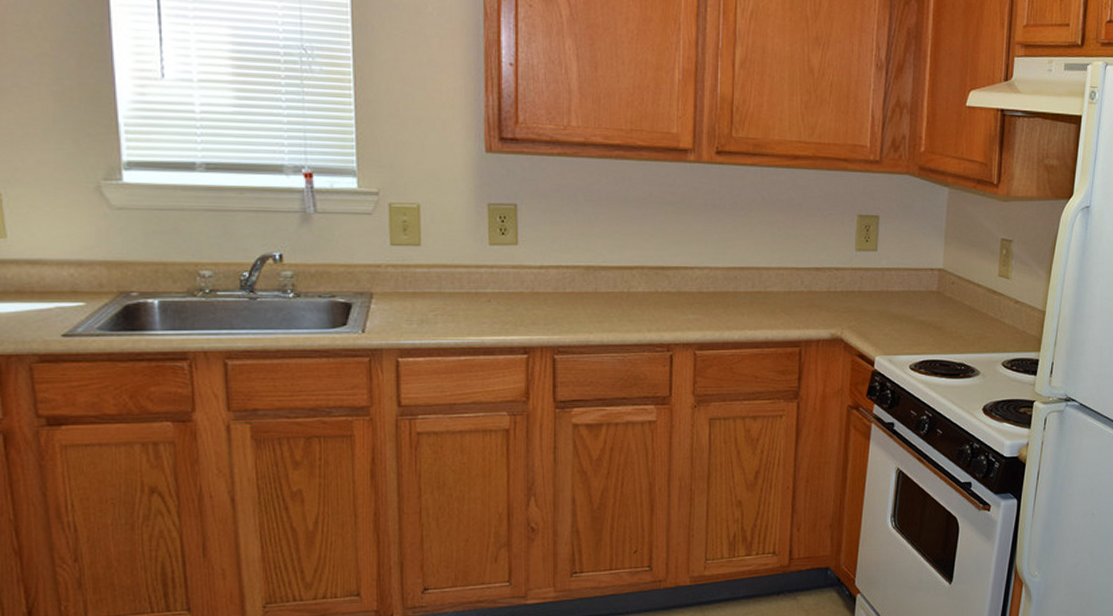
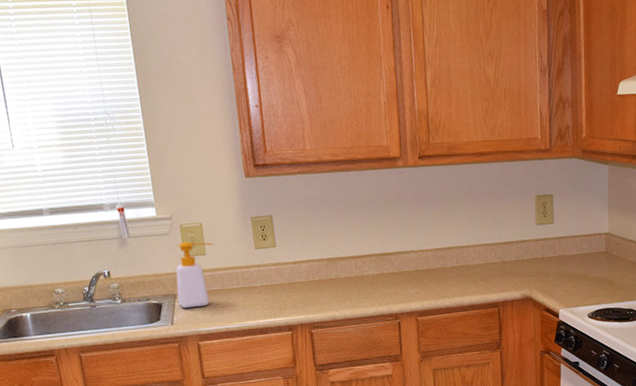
soap bottle: none [375,225,434,313] -> present [175,241,214,309]

